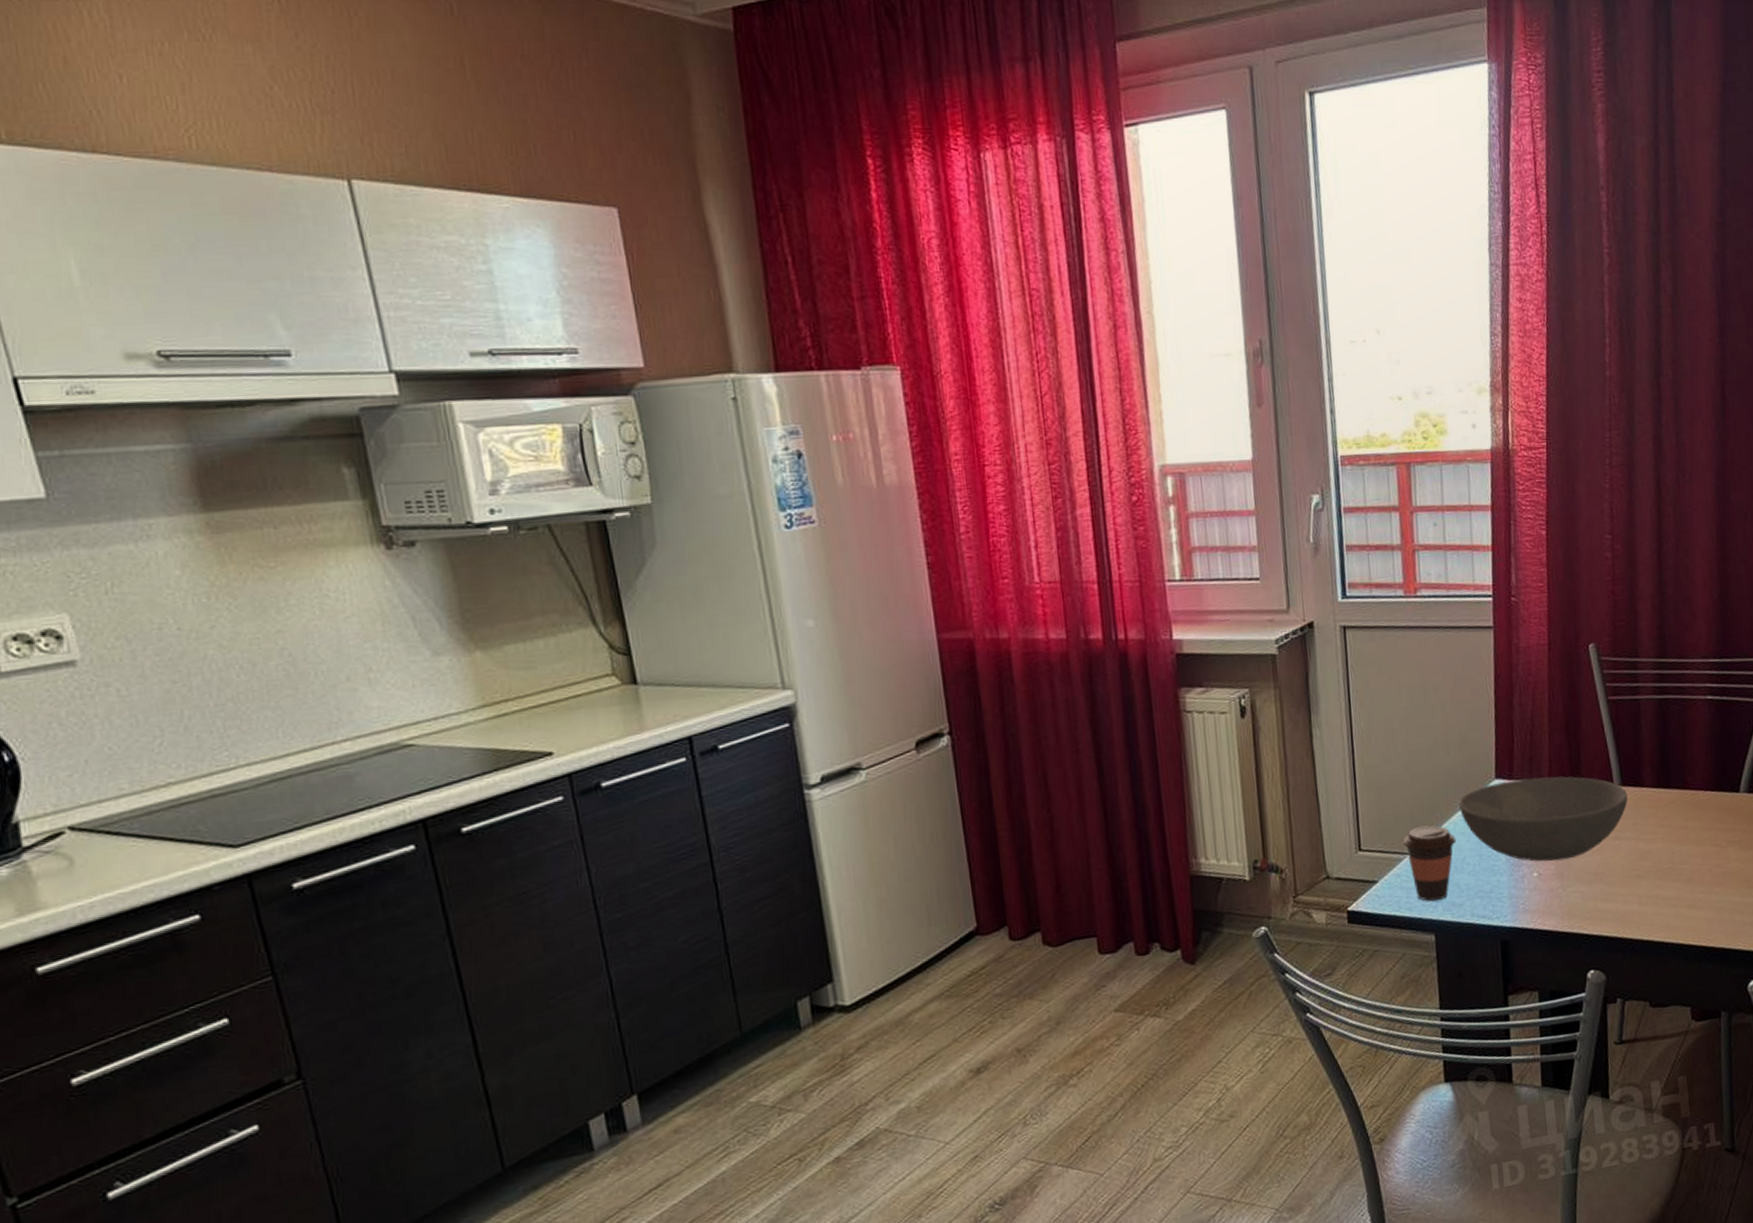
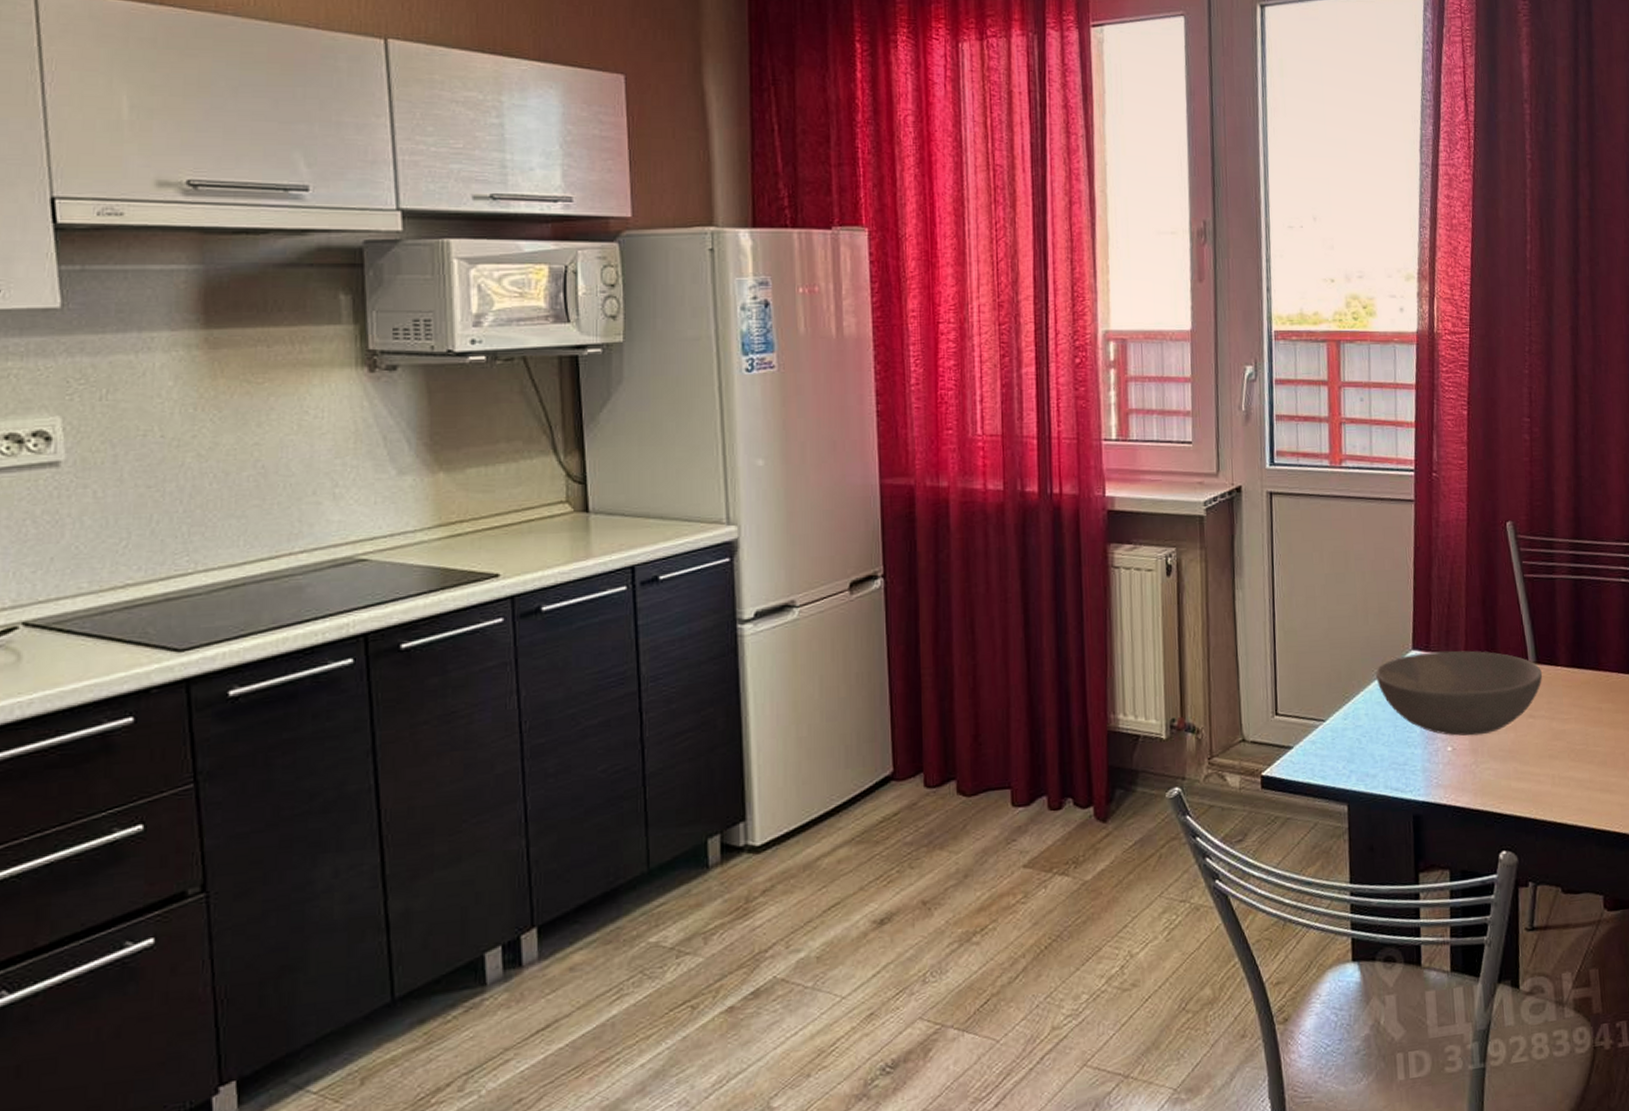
coffee cup: present [1402,825,1457,901] -> none [1319,693,1372,771]

